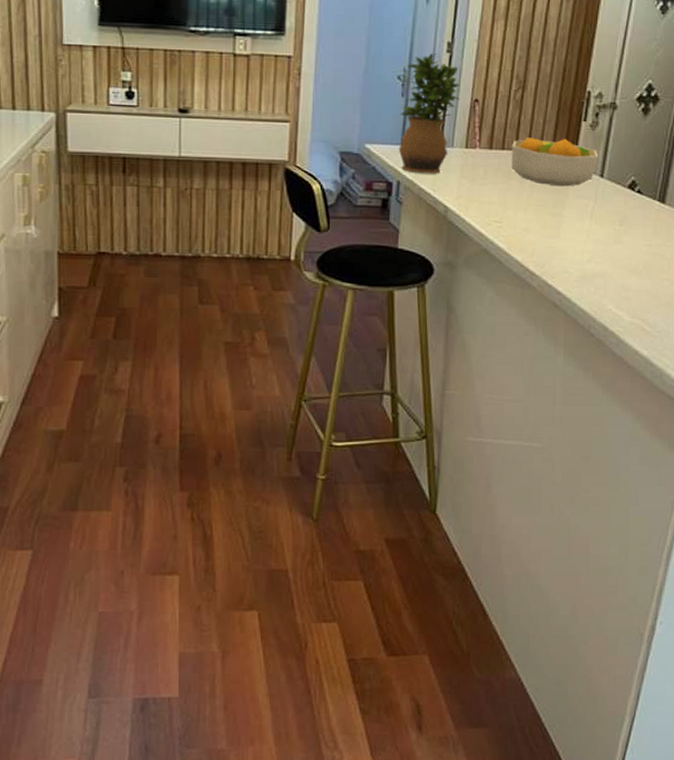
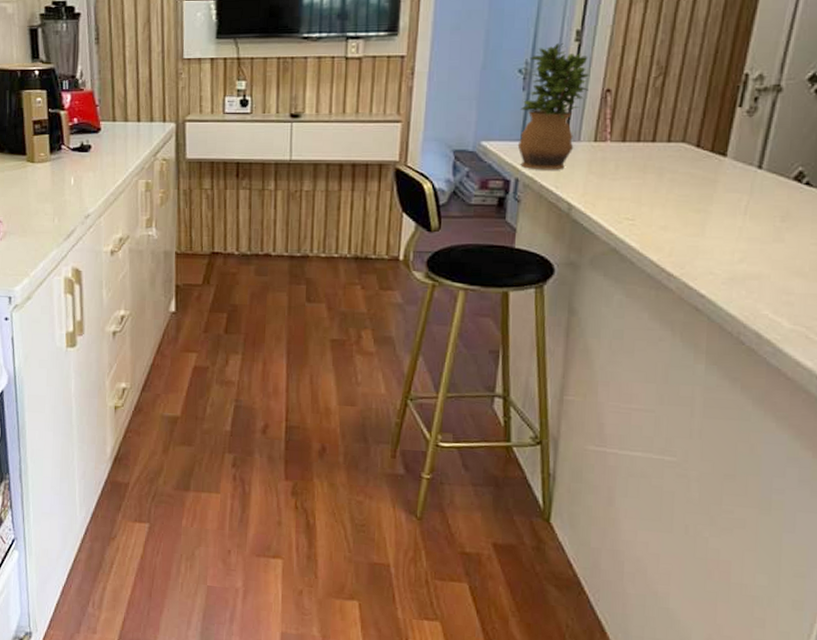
fruit bowl: present [512,137,599,187] -> none [648,127,757,180]

